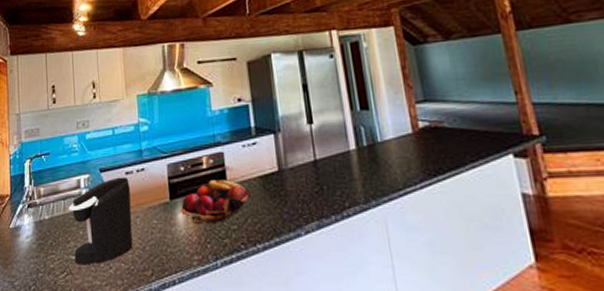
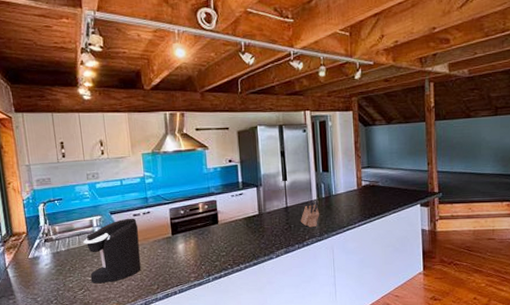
fruit basket: present [181,179,252,225] -> none [181,220,238,253]
knife block: none [335,150,363,190] -> present [300,200,320,228]

